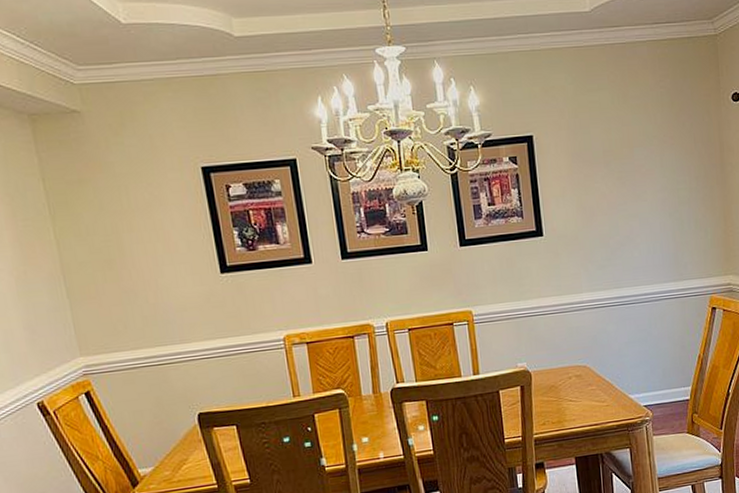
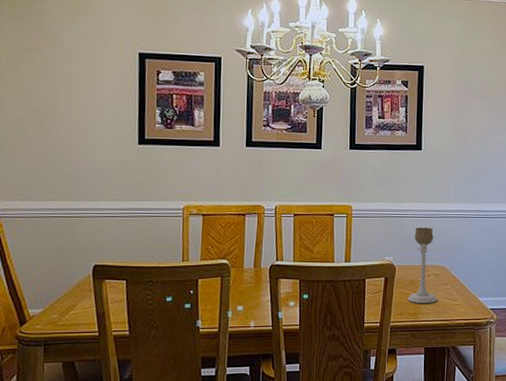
candle holder: none [547,323,583,410] -> present [407,227,438,303]

